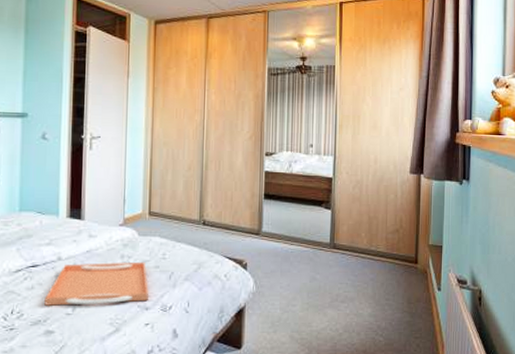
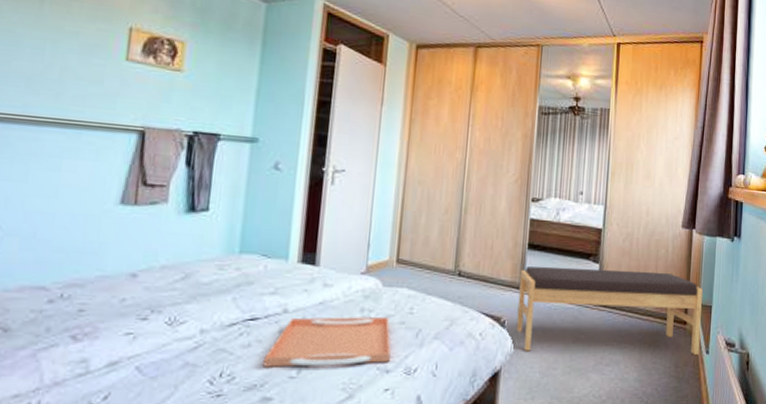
bench: none [257,214,432,292] -> present [516,266,702,355]

